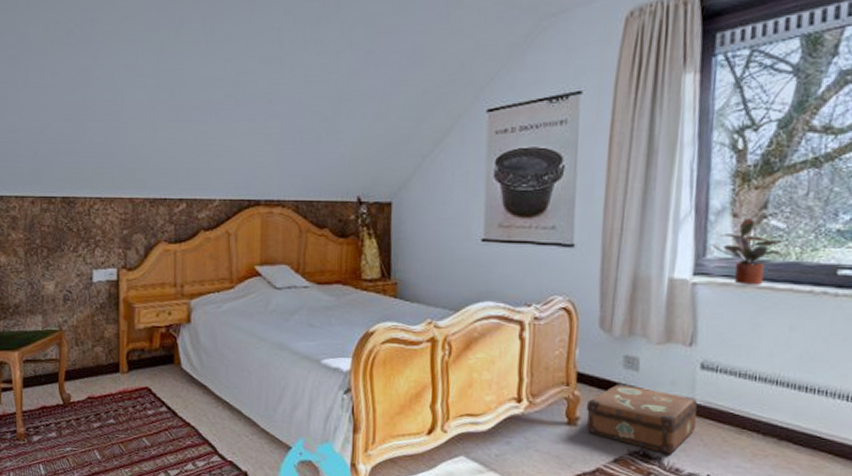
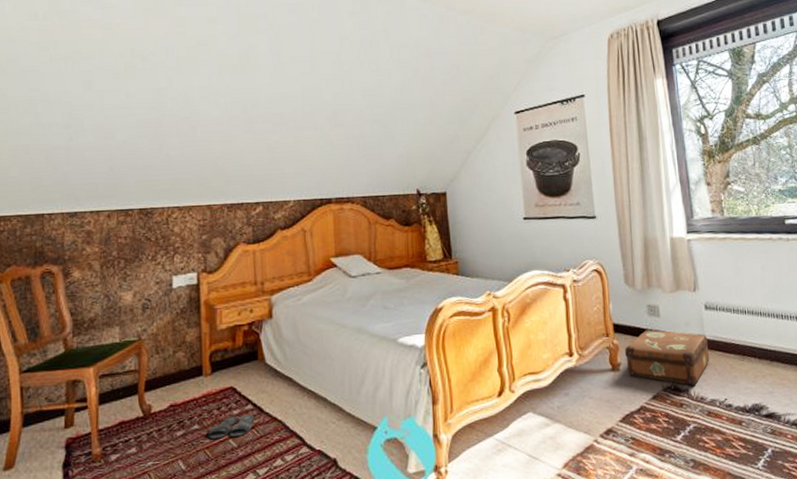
slippers: none [123,416,168,437] -> present [208,414,255,440]
potted plant: present [710,217,783,285] -> none [695,184,745,238]

